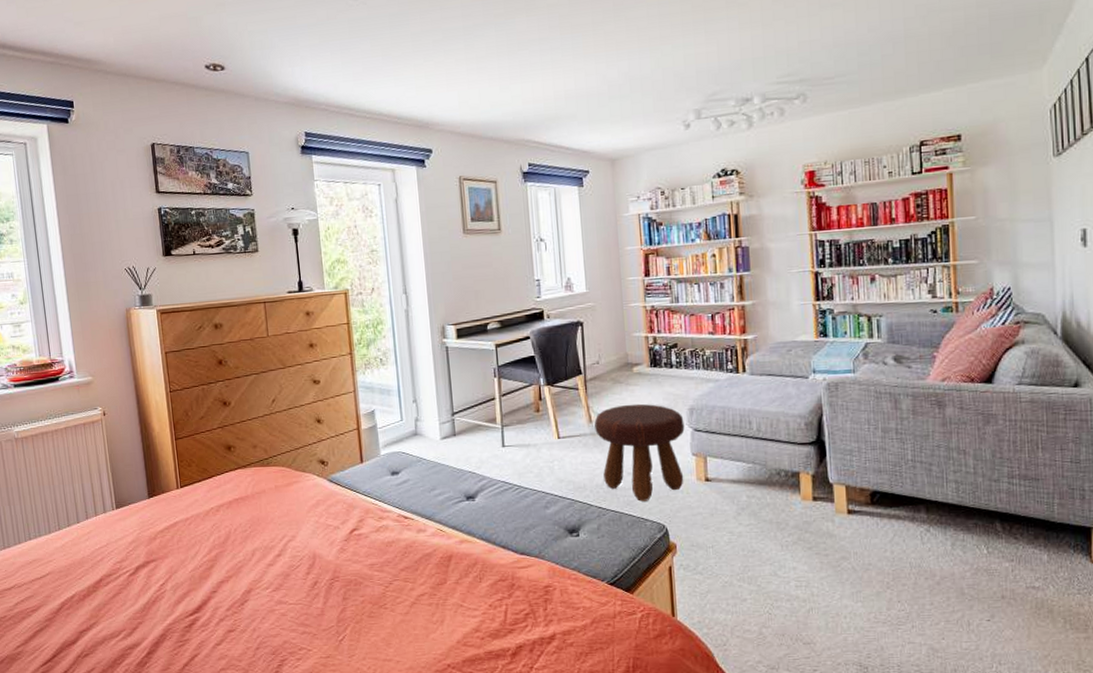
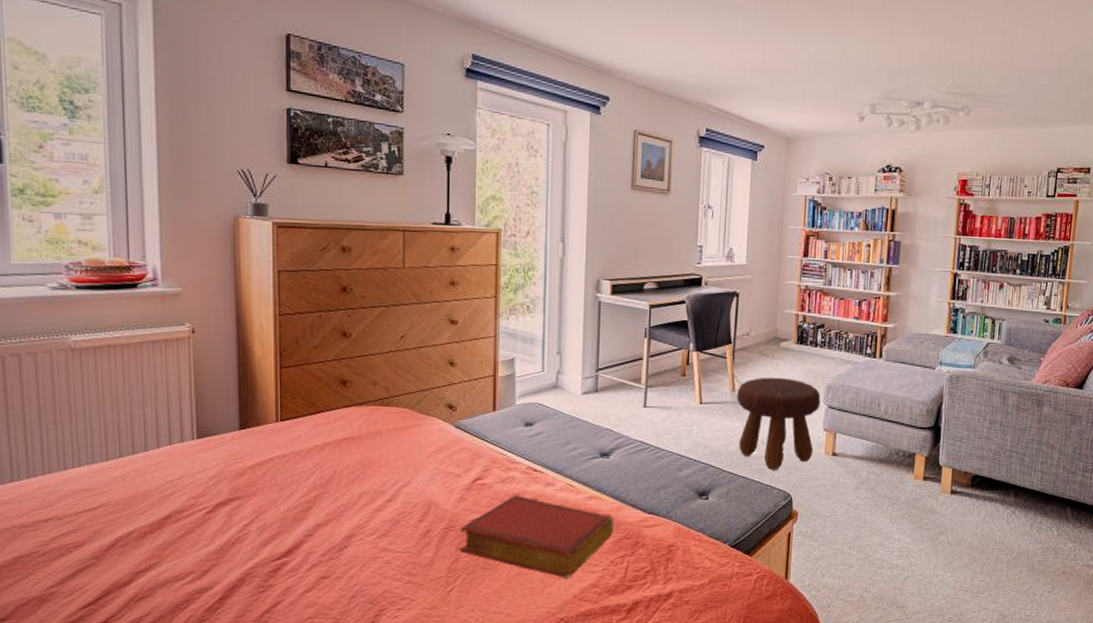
book: none [344,543,489,624] -> present [459,495,615,578]

